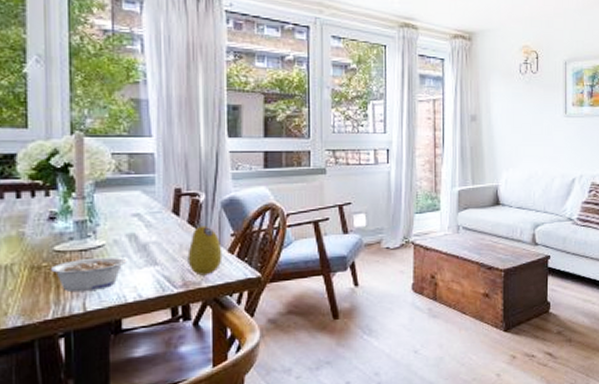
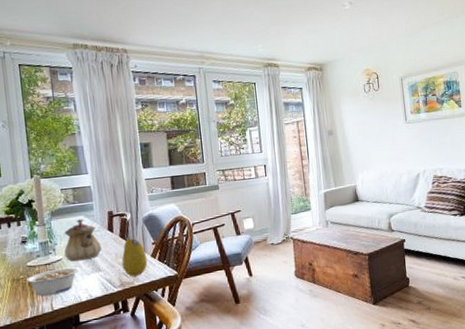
teapot: none [109,195,162,250] -> present [64,219,102,262]

